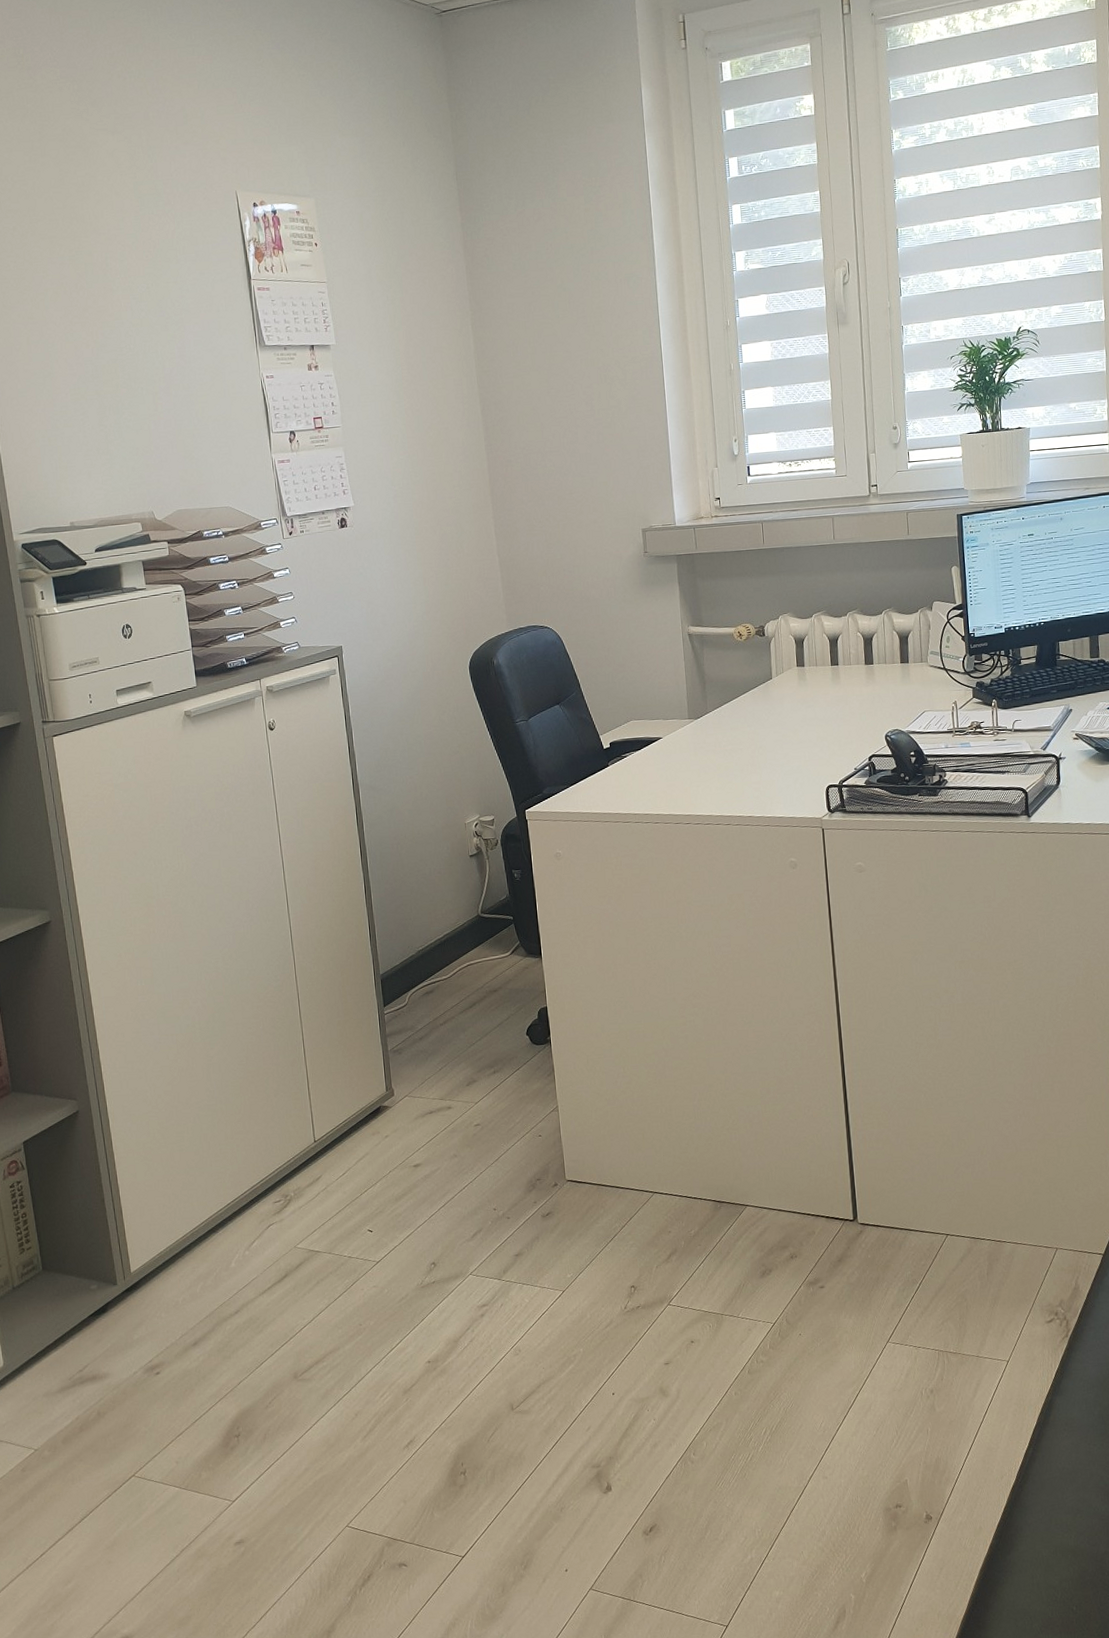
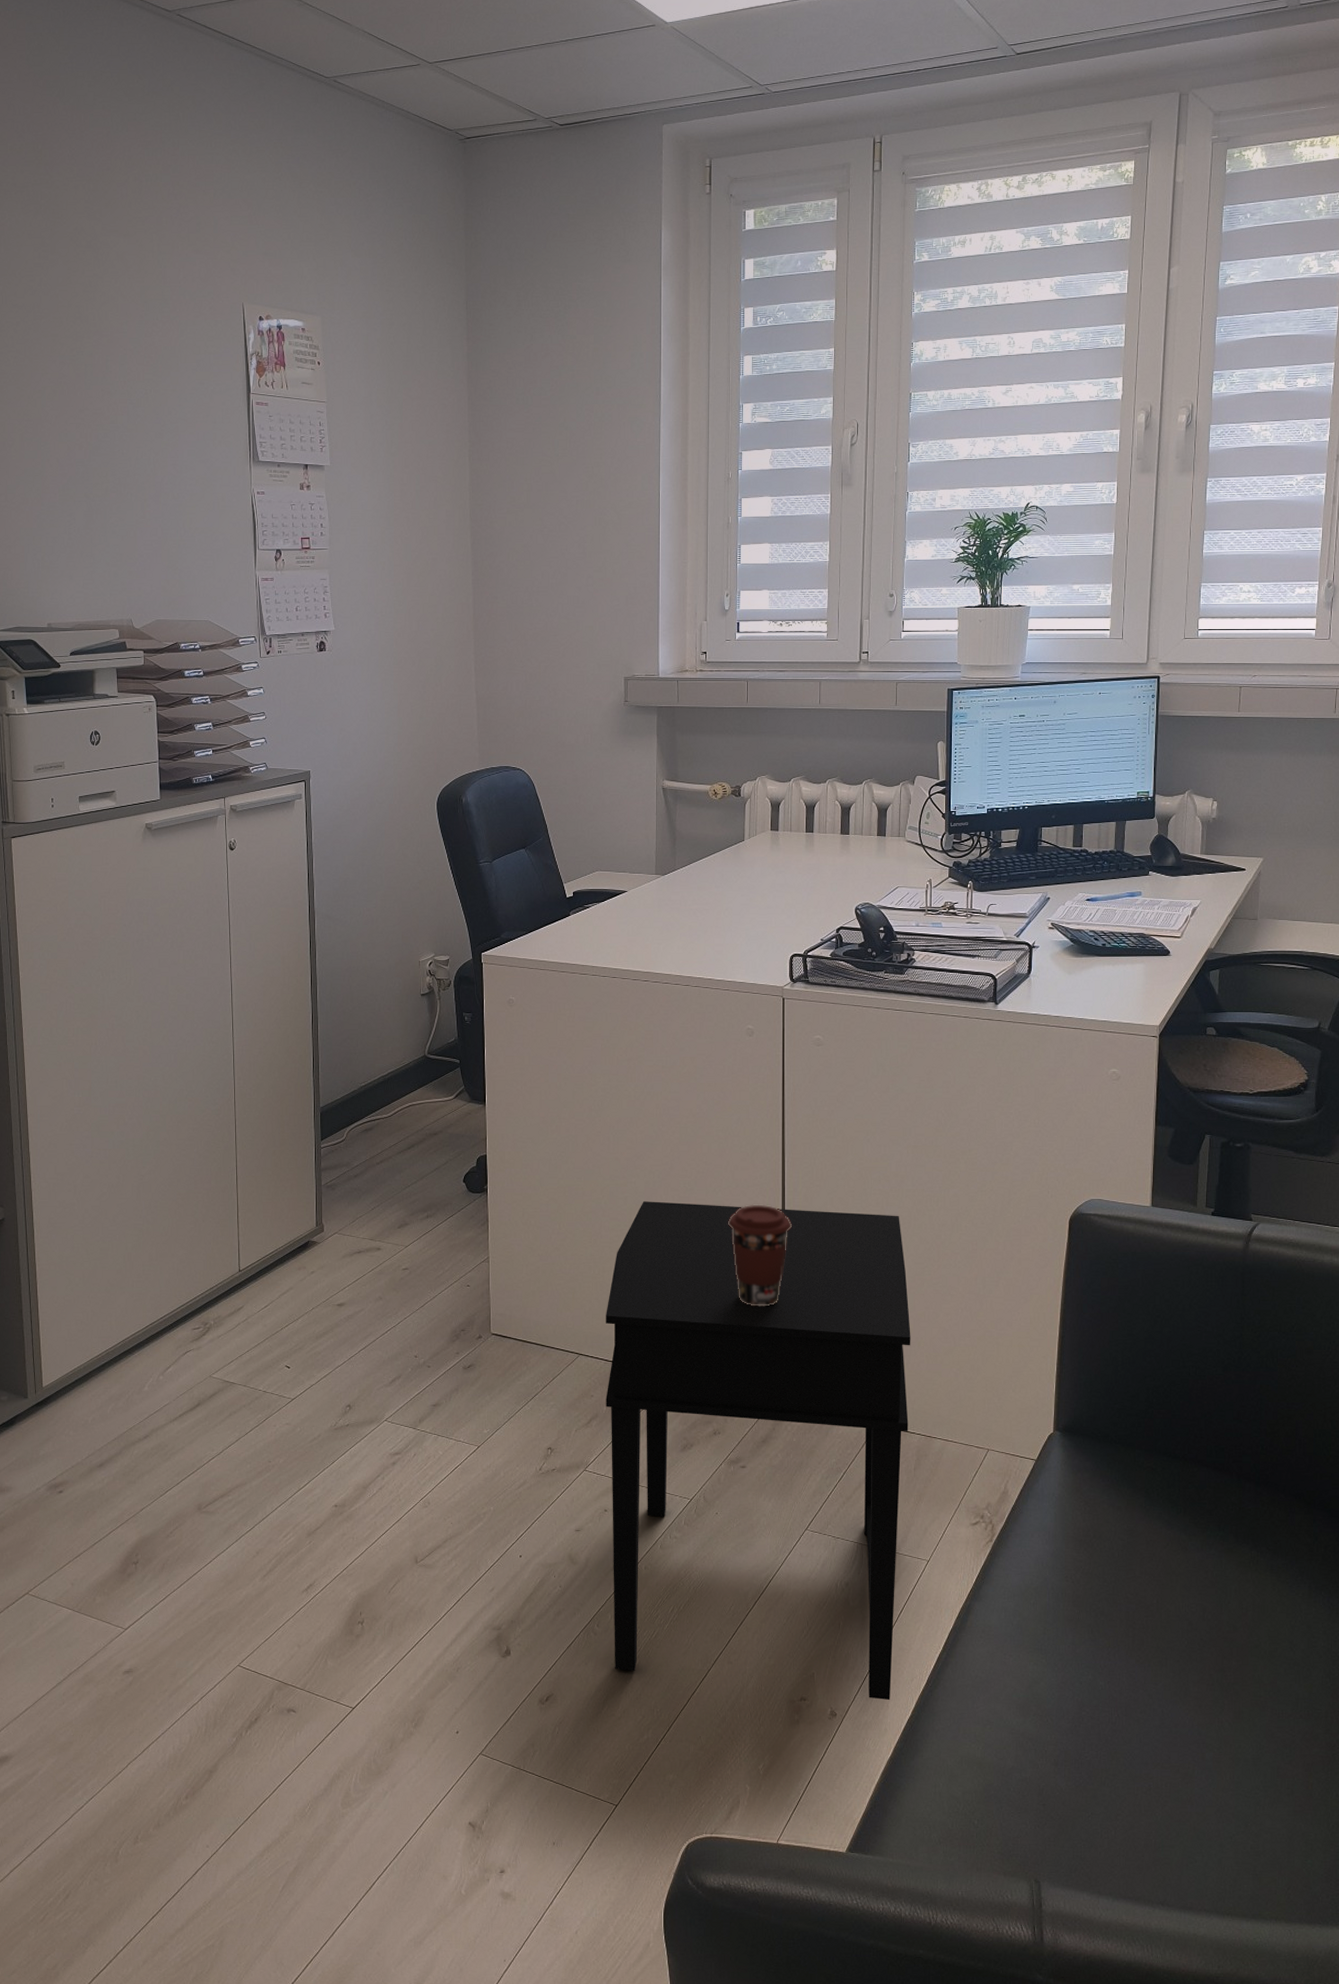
side table: none [676,1030,983,1500] -> present [606,1201,911,1700]
coffee cup: none [787,1031,849,1131] -> present [728,1204,792,1307]

